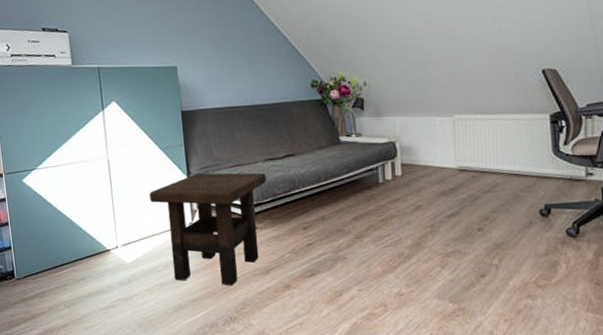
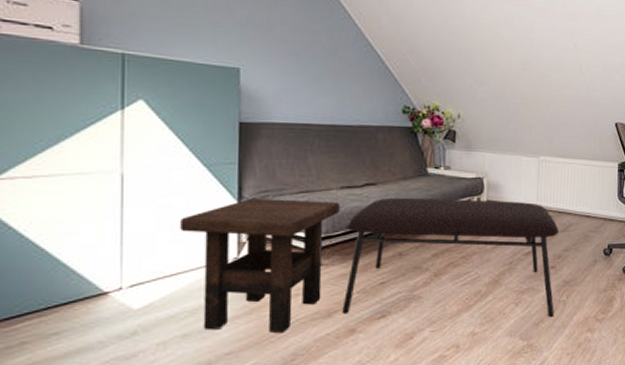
coffee table: none [273,163,486,282] -> present [342,197,559,318]

